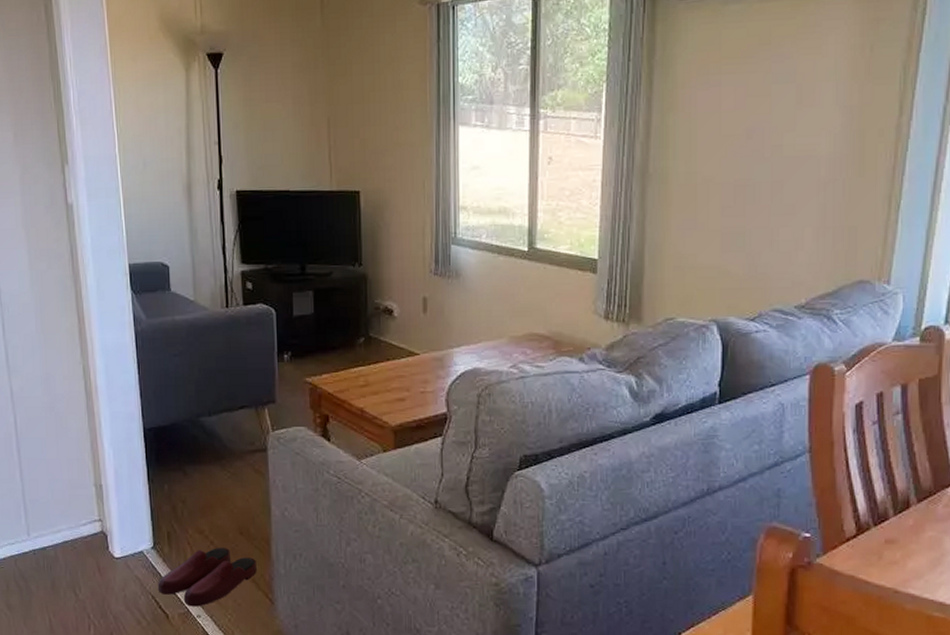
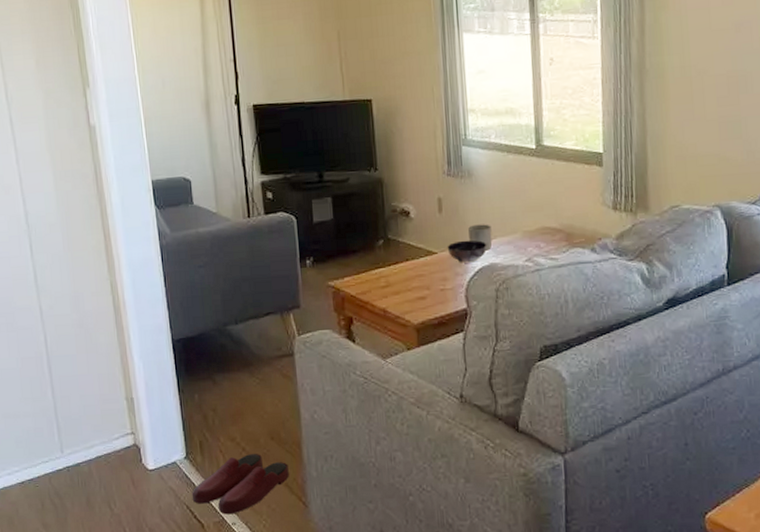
bowl: none [430,342,472,366] -> present [447,239,487,263]
mug: none [453,327,477,355] -> present [468,224,493,251]

